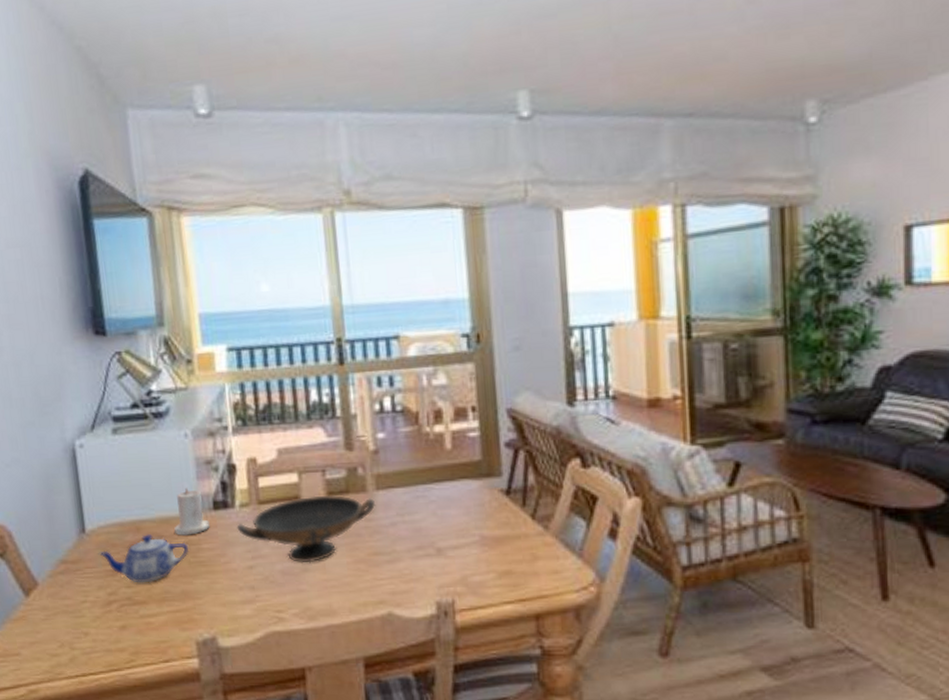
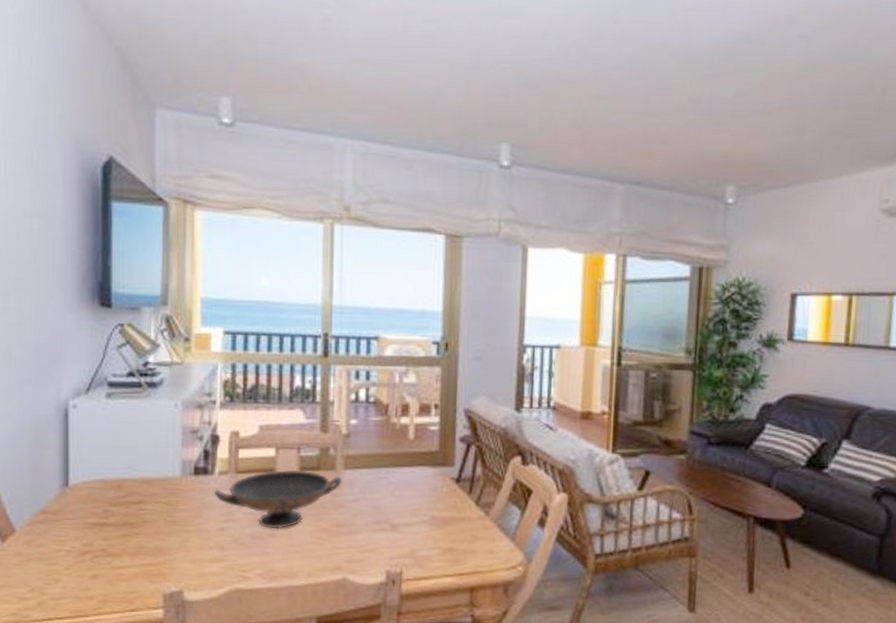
teapot: present [98,534,188,583] -> none [78,493,166,537]
candle: present [174,487,211,536] -> none [155,452,190,496]

